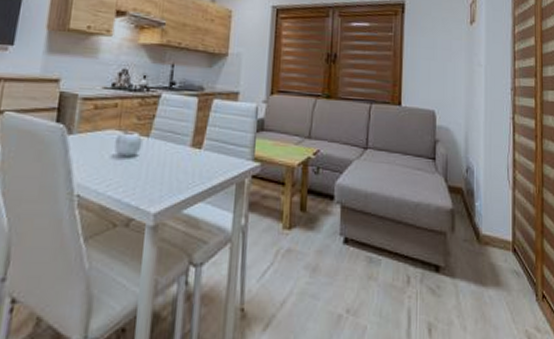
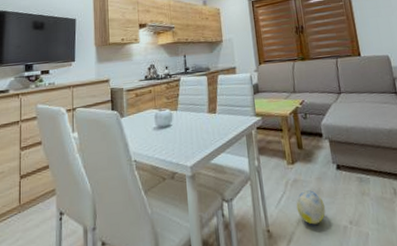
ball: none [284,265,320,308] -> present [296,190,326,225]

